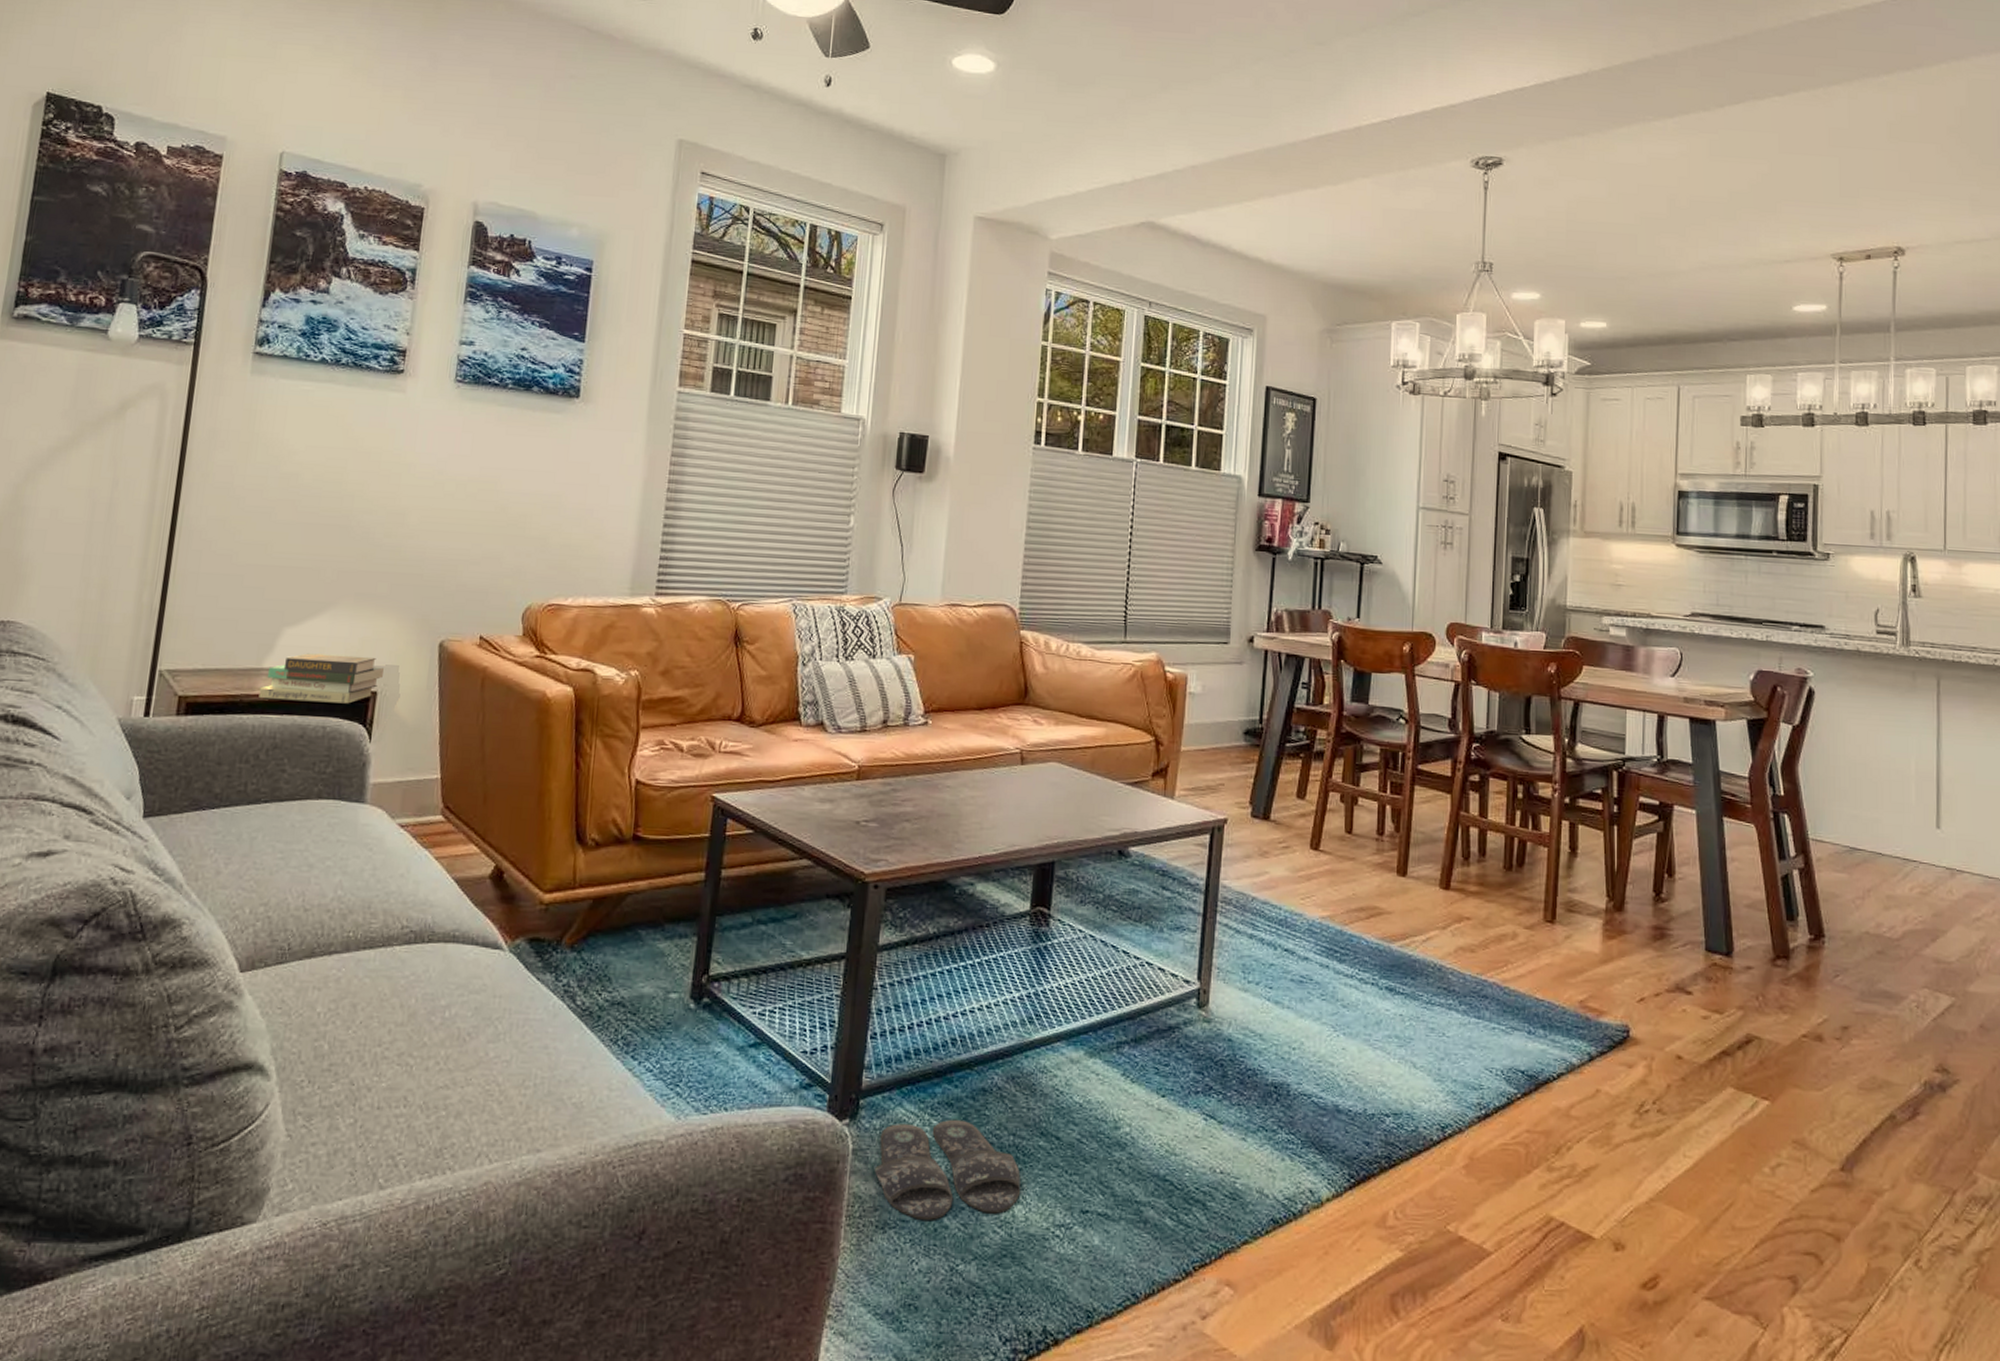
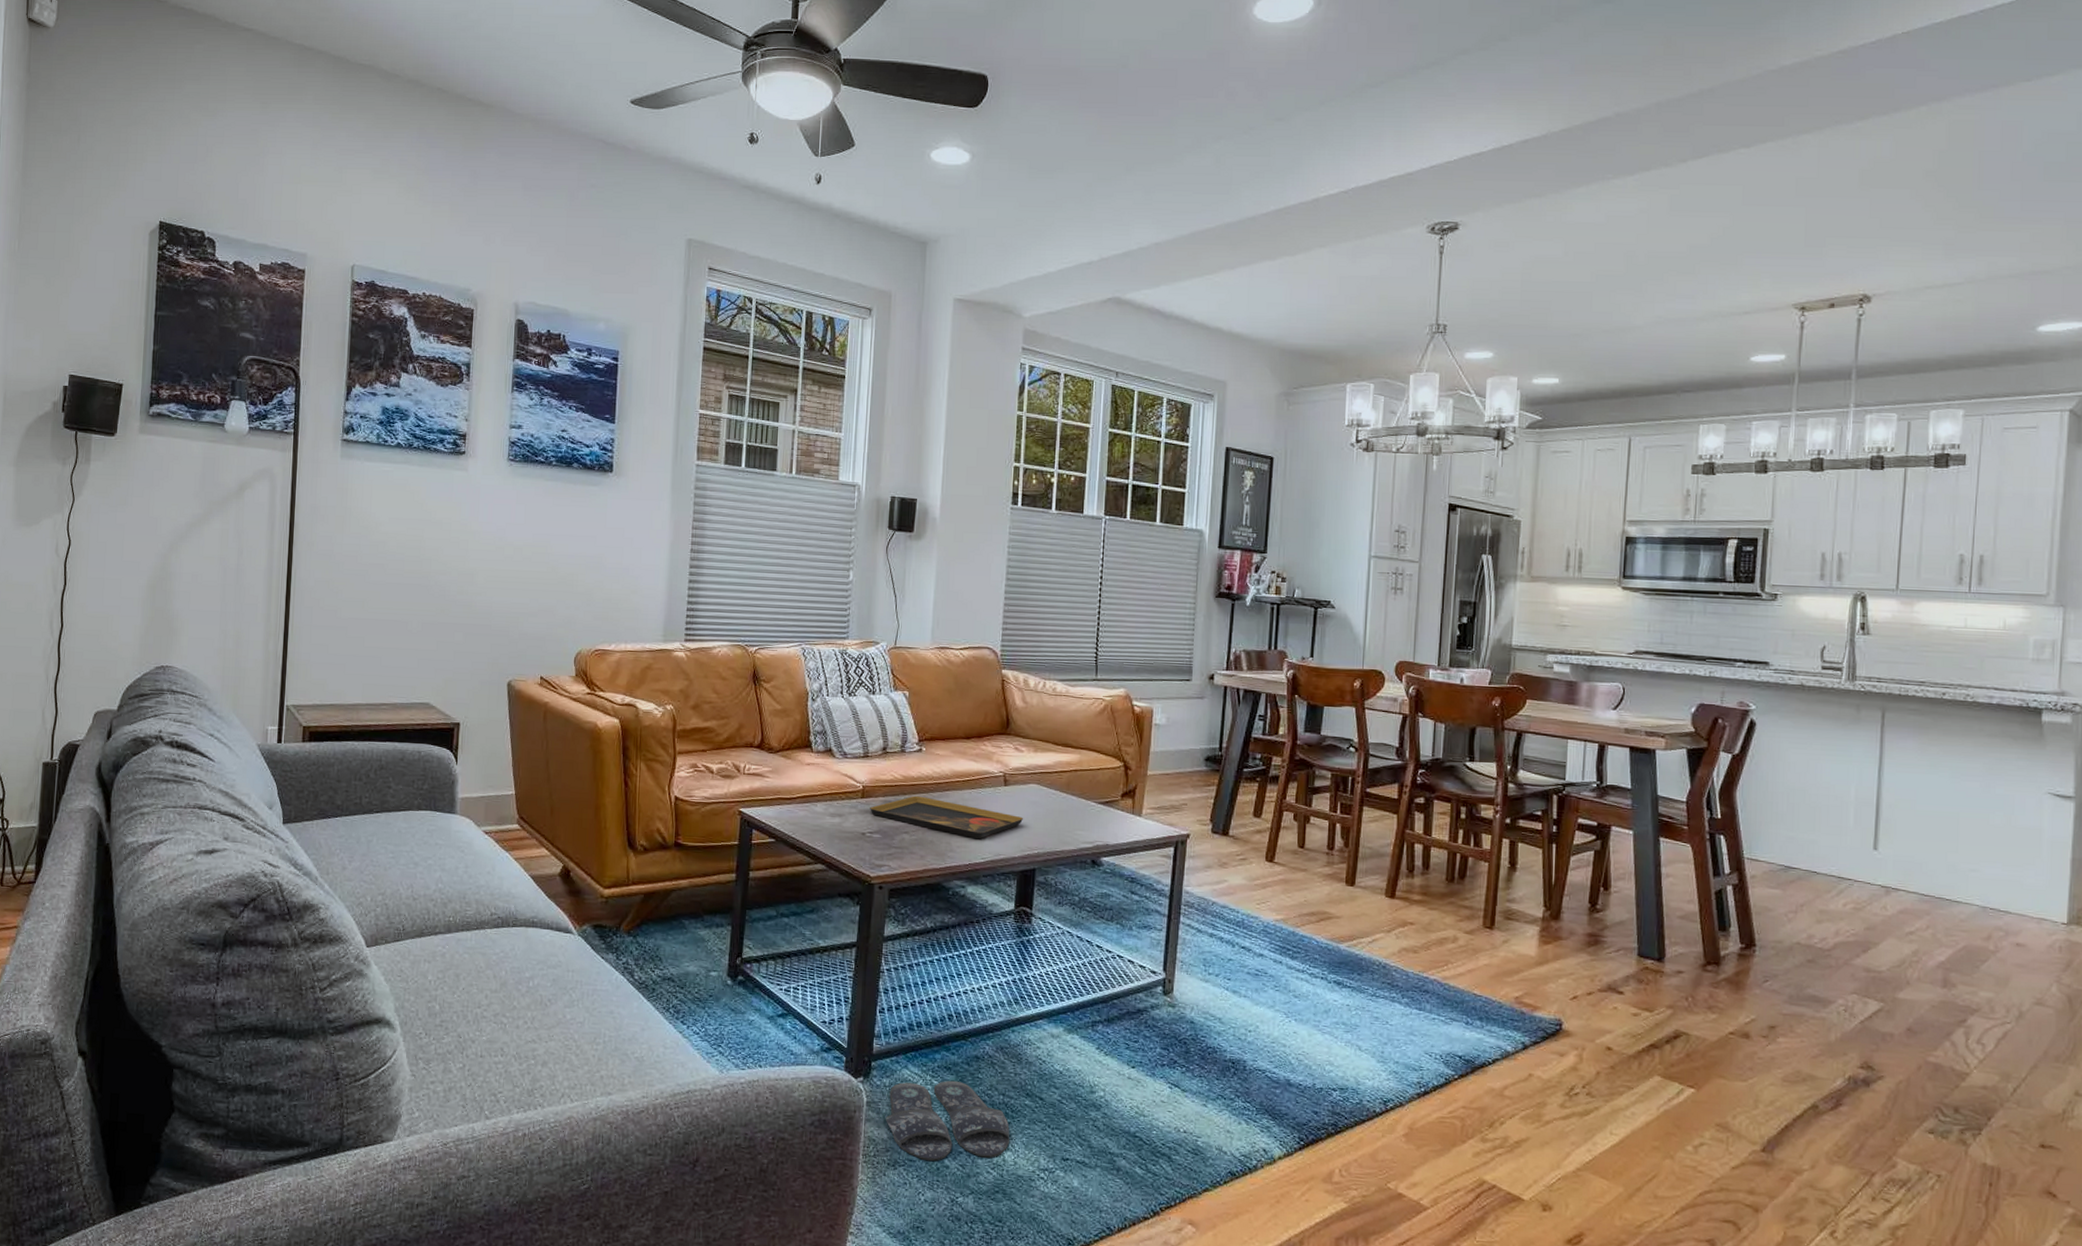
books: present [258,653,385,704] -> none [366,691,465,733]
decorative tray: none [866,776,1043,828] -> present [870,795,1024,840]

